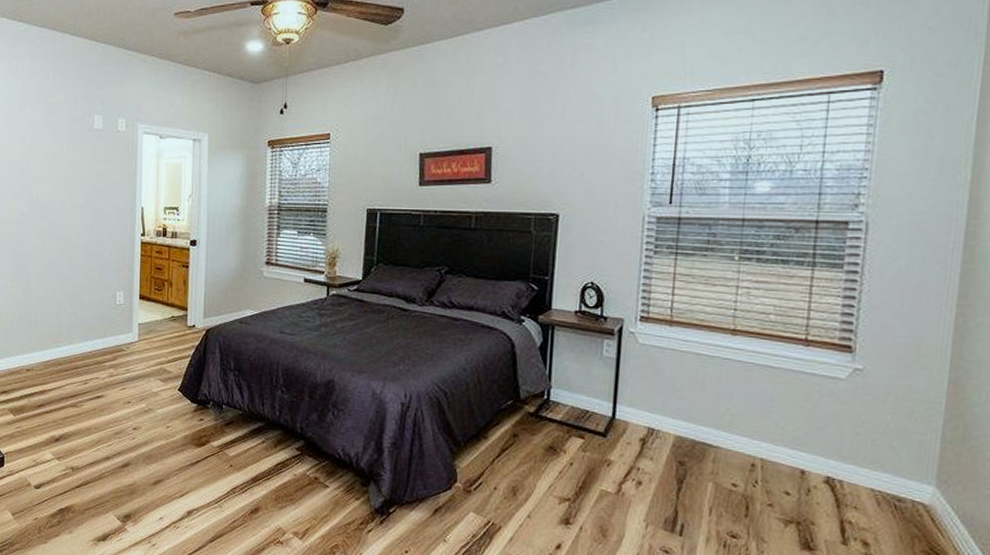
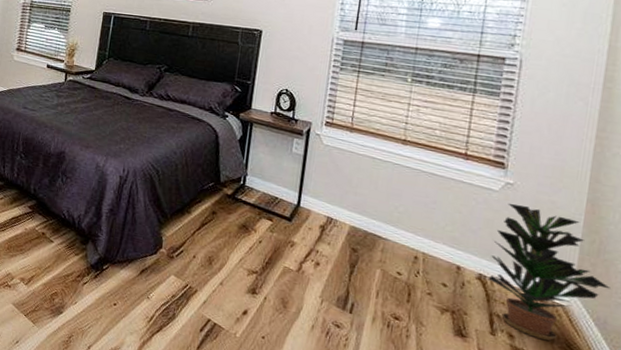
potted plant: none [838,392,978,545] -> present [489,203,610,341]

